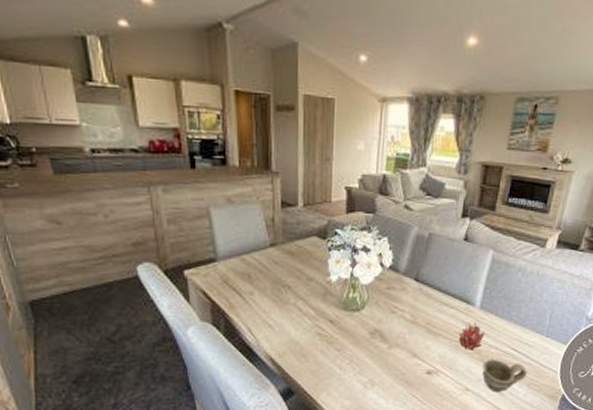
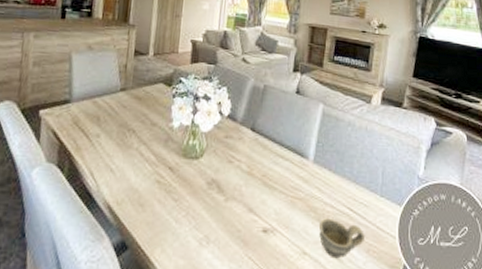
fruit: present [458,322,485,351] -> none [293,177,320,208]

